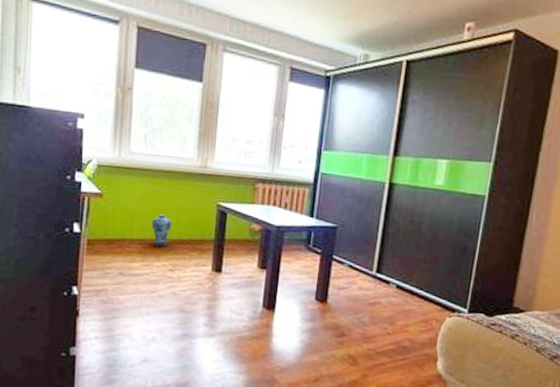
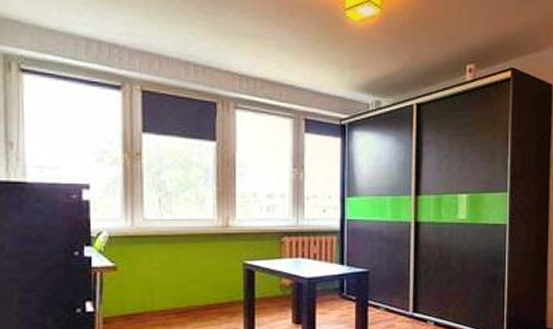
vase: present [151,214,172,246] -> none [174,280,197,315]

